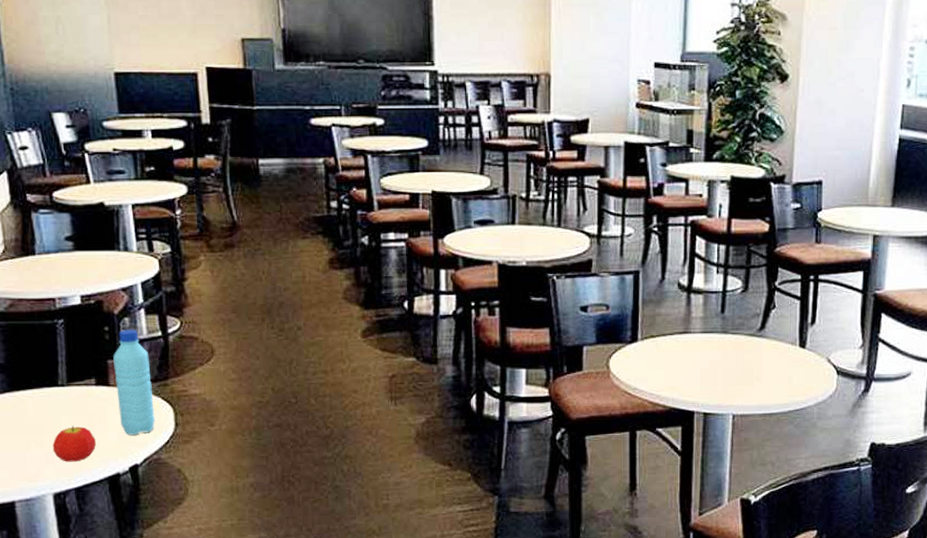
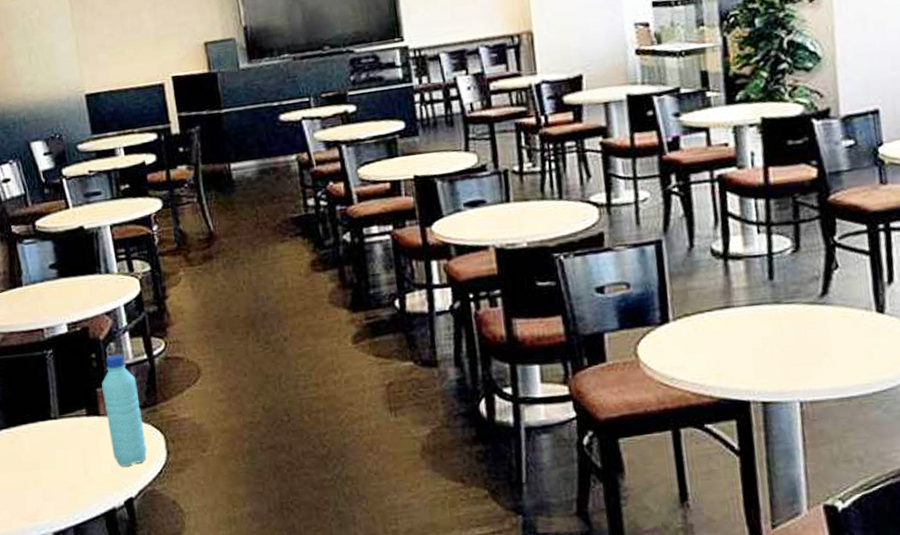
fruit: present [52,425,96,462] -> none [49,459,91,499]

